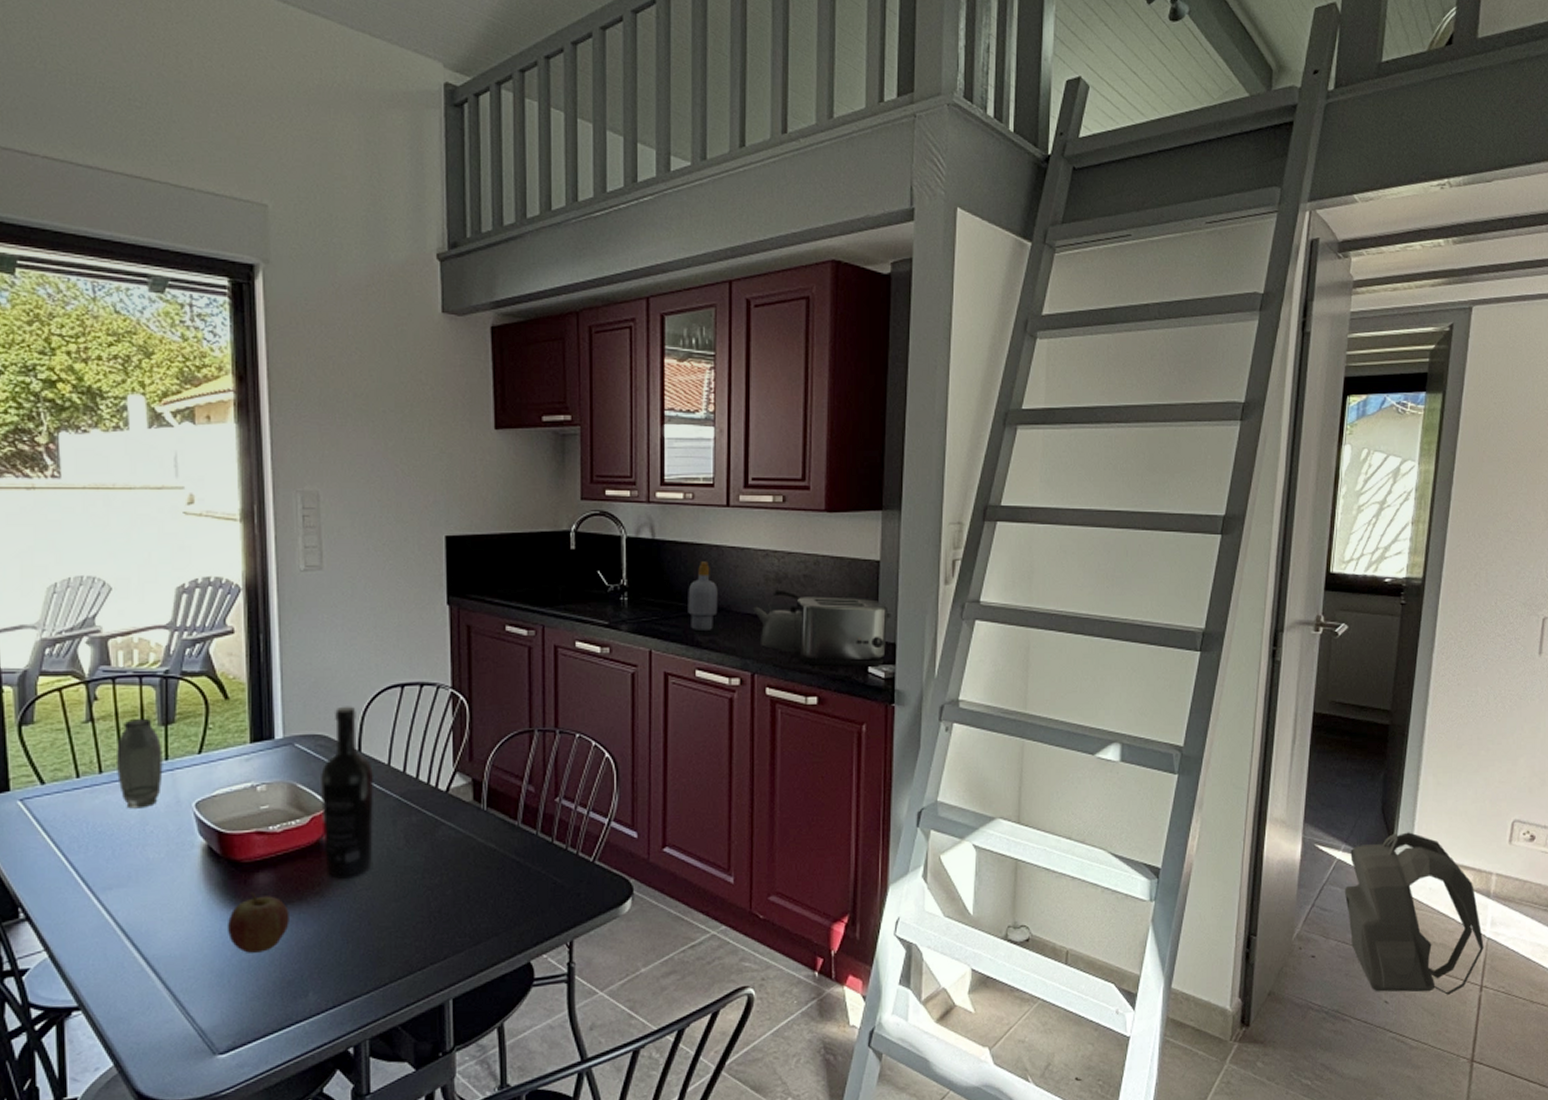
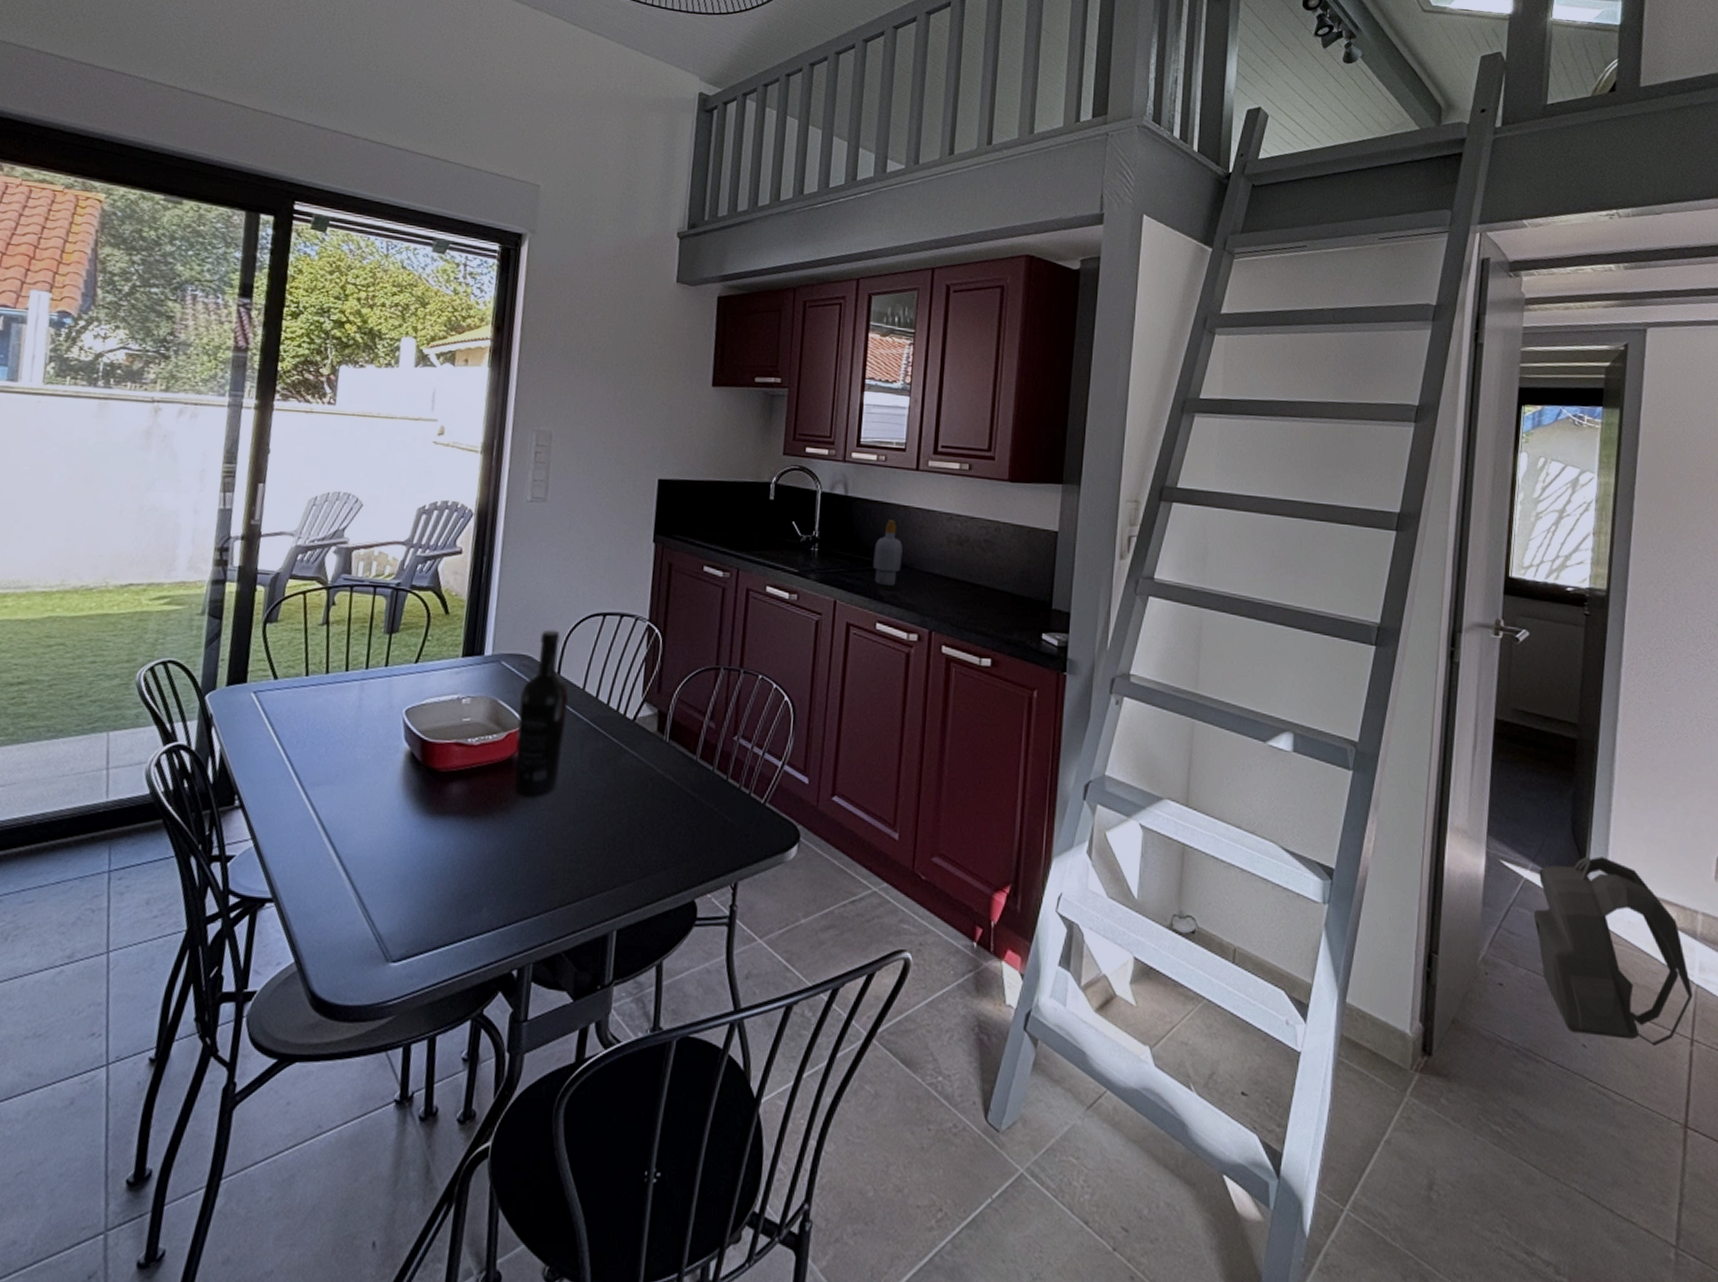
vase: present [115,718,163,809] -> none [341,625,385,710]
fruit: present [226,892,289,953] -> none [416,801,476,863]
kettle: present [752,589,802,653] -> none [933,551,982,614]
toaster: present [793,596,892,668] -> none [971,560,1067,635]

